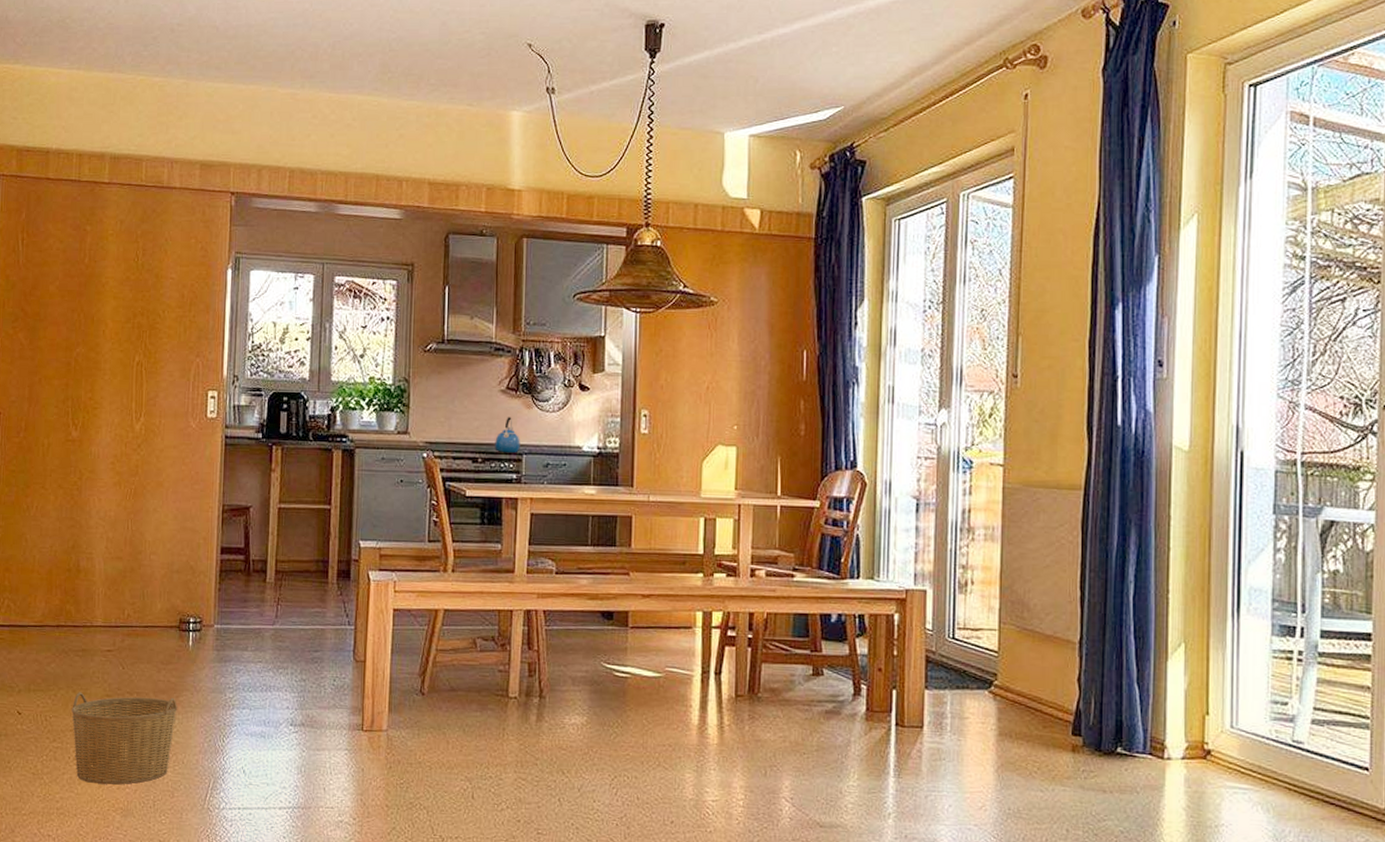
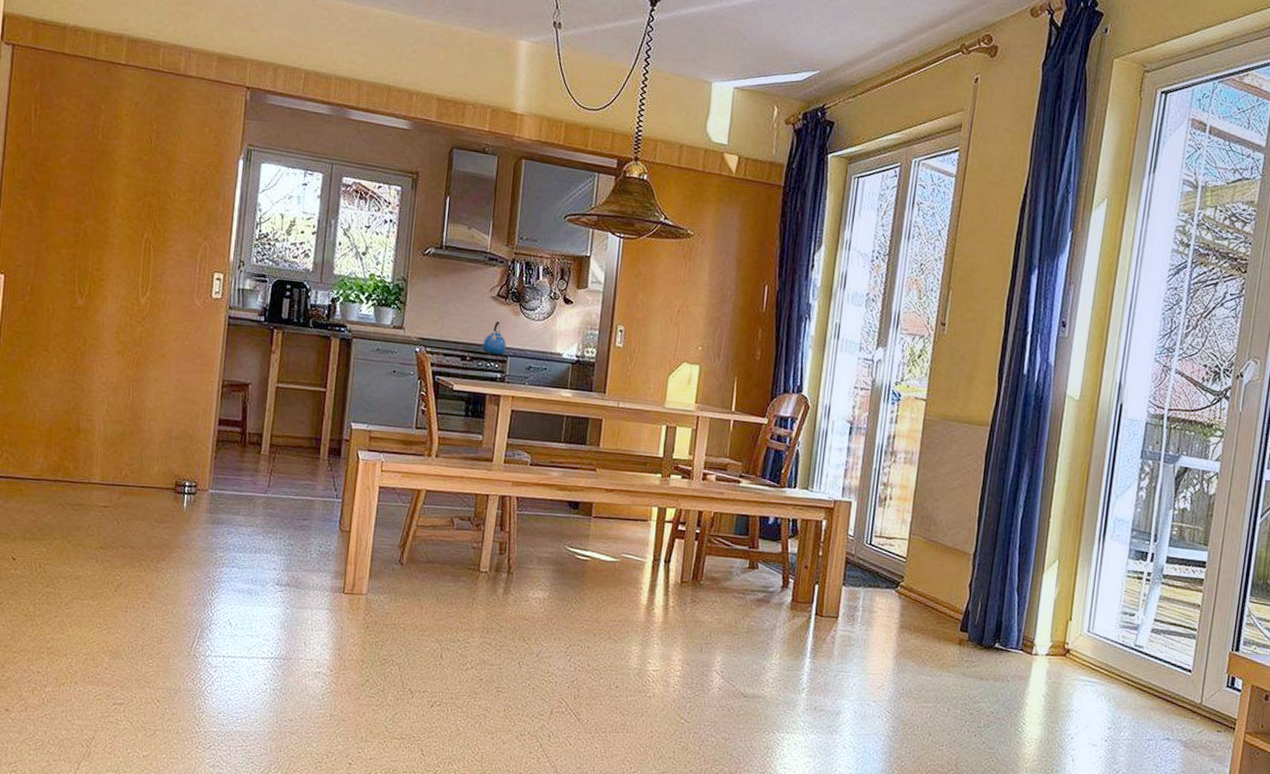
basket: present [71,692,177,785] -> none [65,543,169,630]

